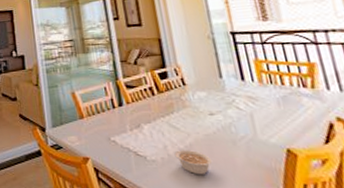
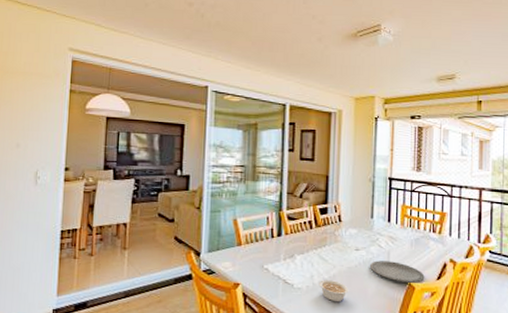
plate: none [231,125,308,149] -> present [370,260,425,283]

